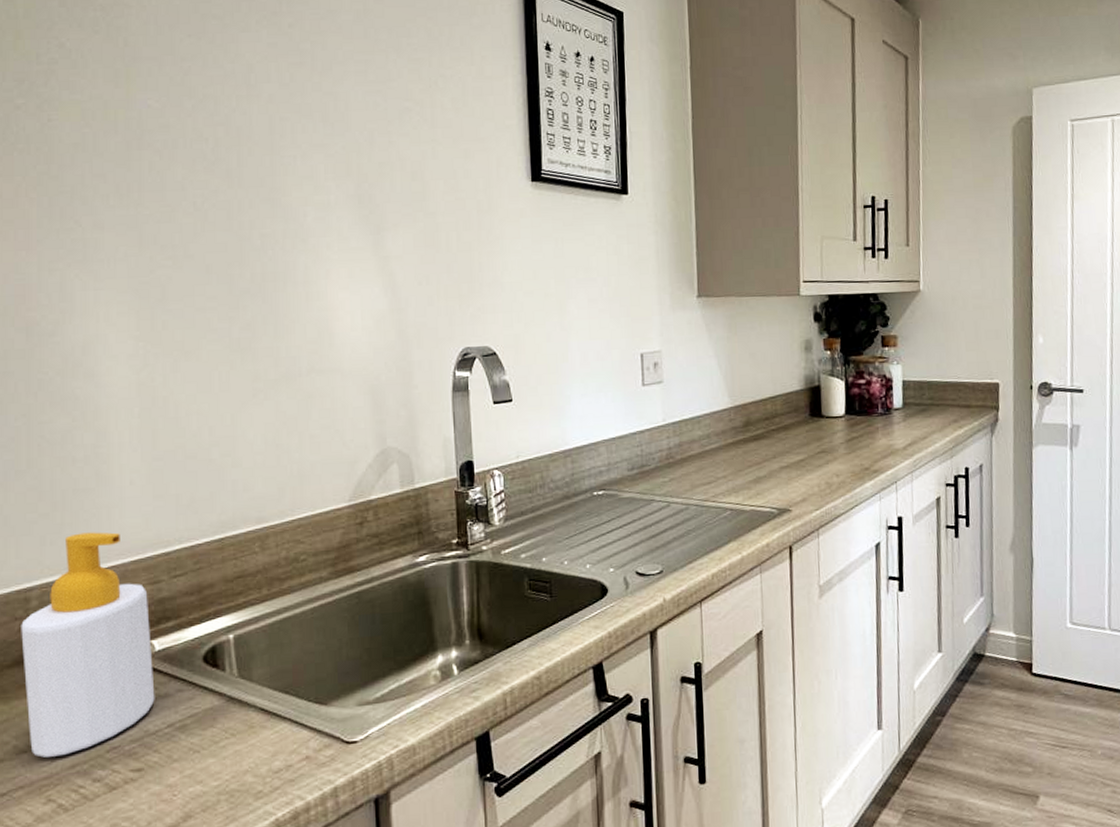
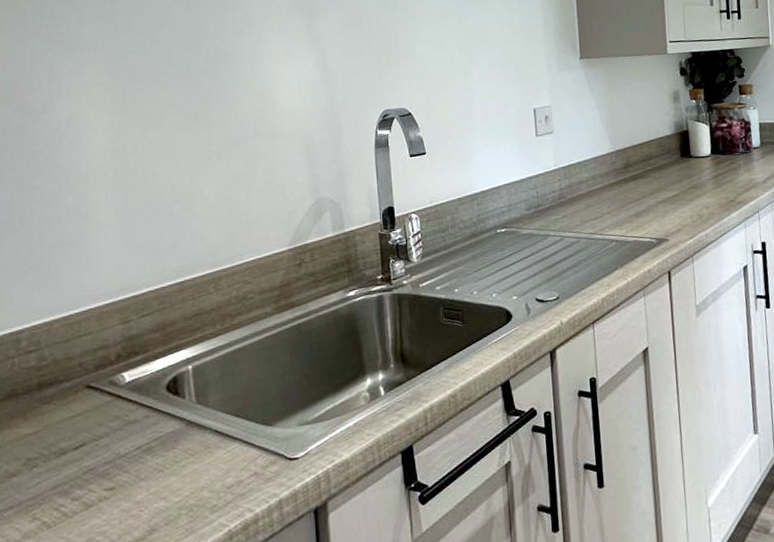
soap bottle: present [21,532,155,757] -> none [13,279,125,480]

